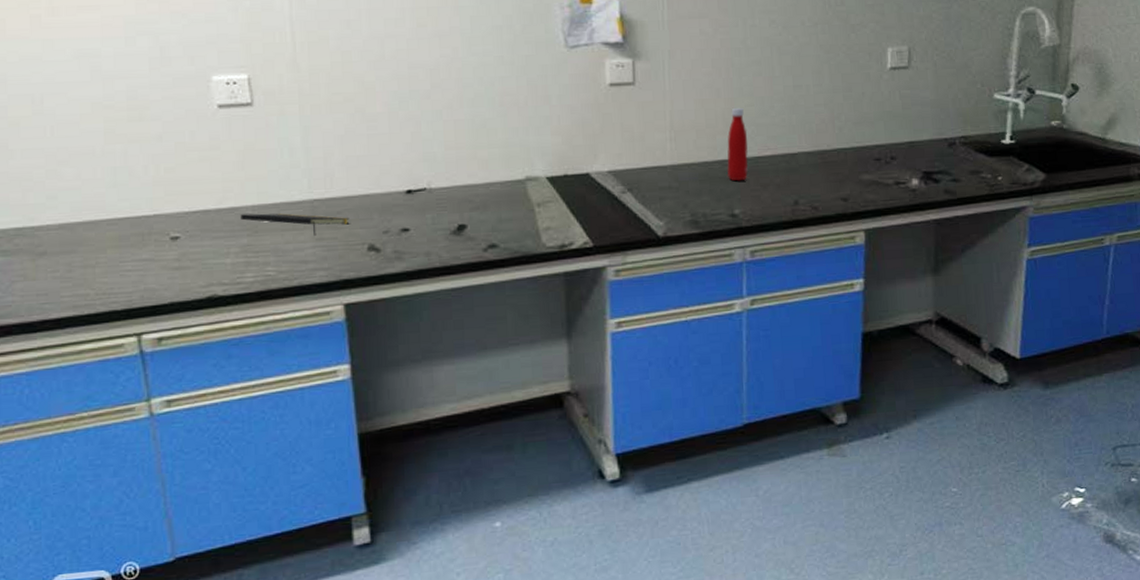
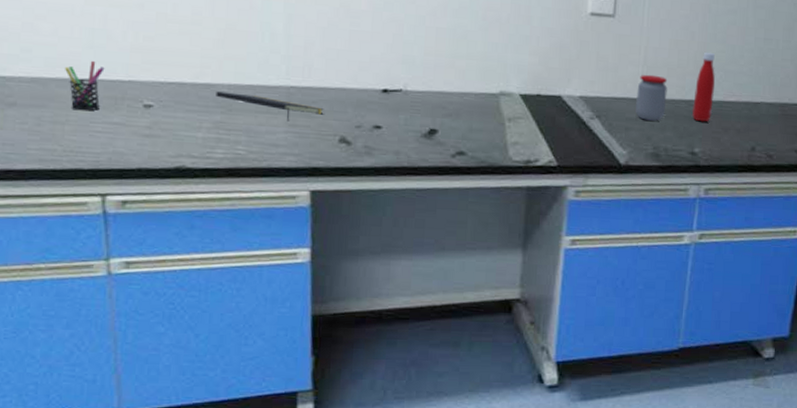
pen holder: none [91,199,129,252] -> present [65,60,105,111]
jar: none [666,139,699,187] -> present [636,74,668,121]

